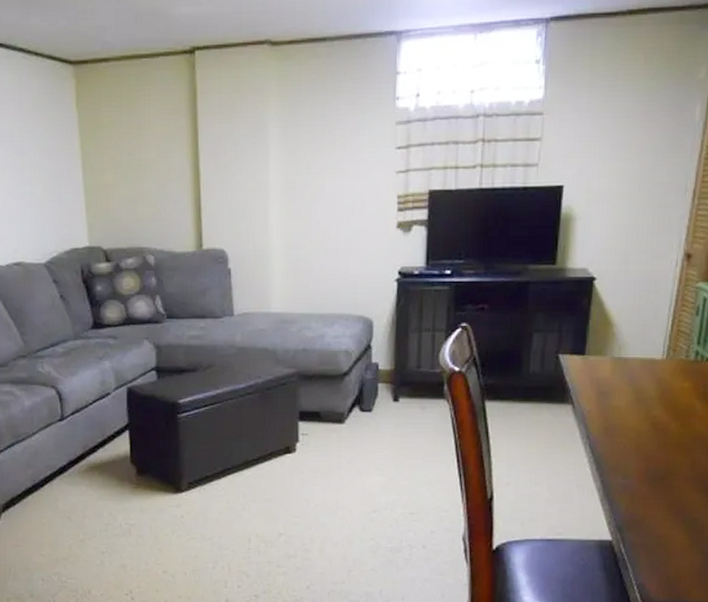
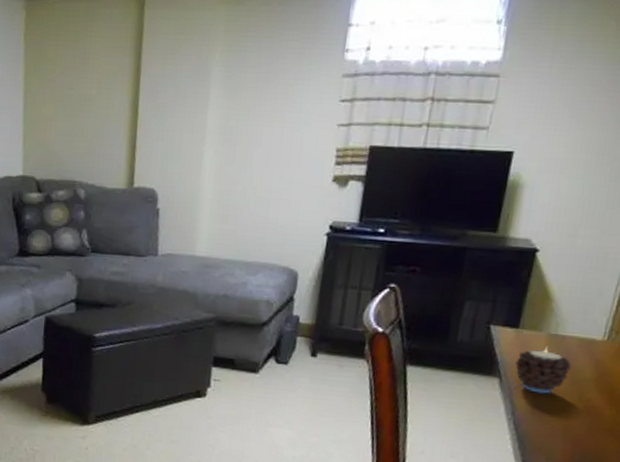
candle: none [585,370,638,415] -> present [515,347,573,394]

